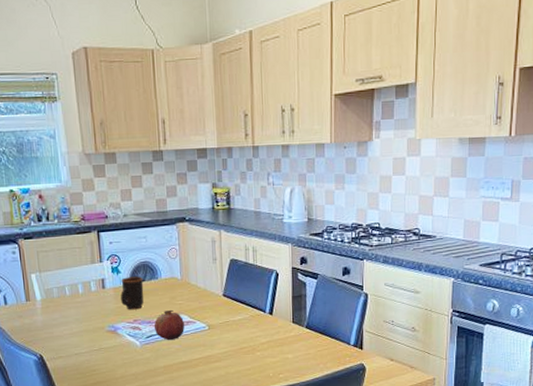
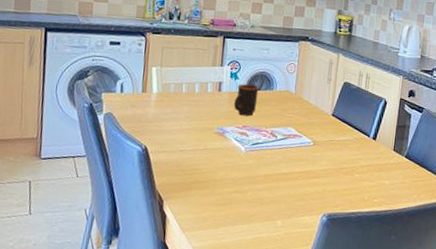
fruit: present [154,309,184,340] -> none [261,121,291,150]

